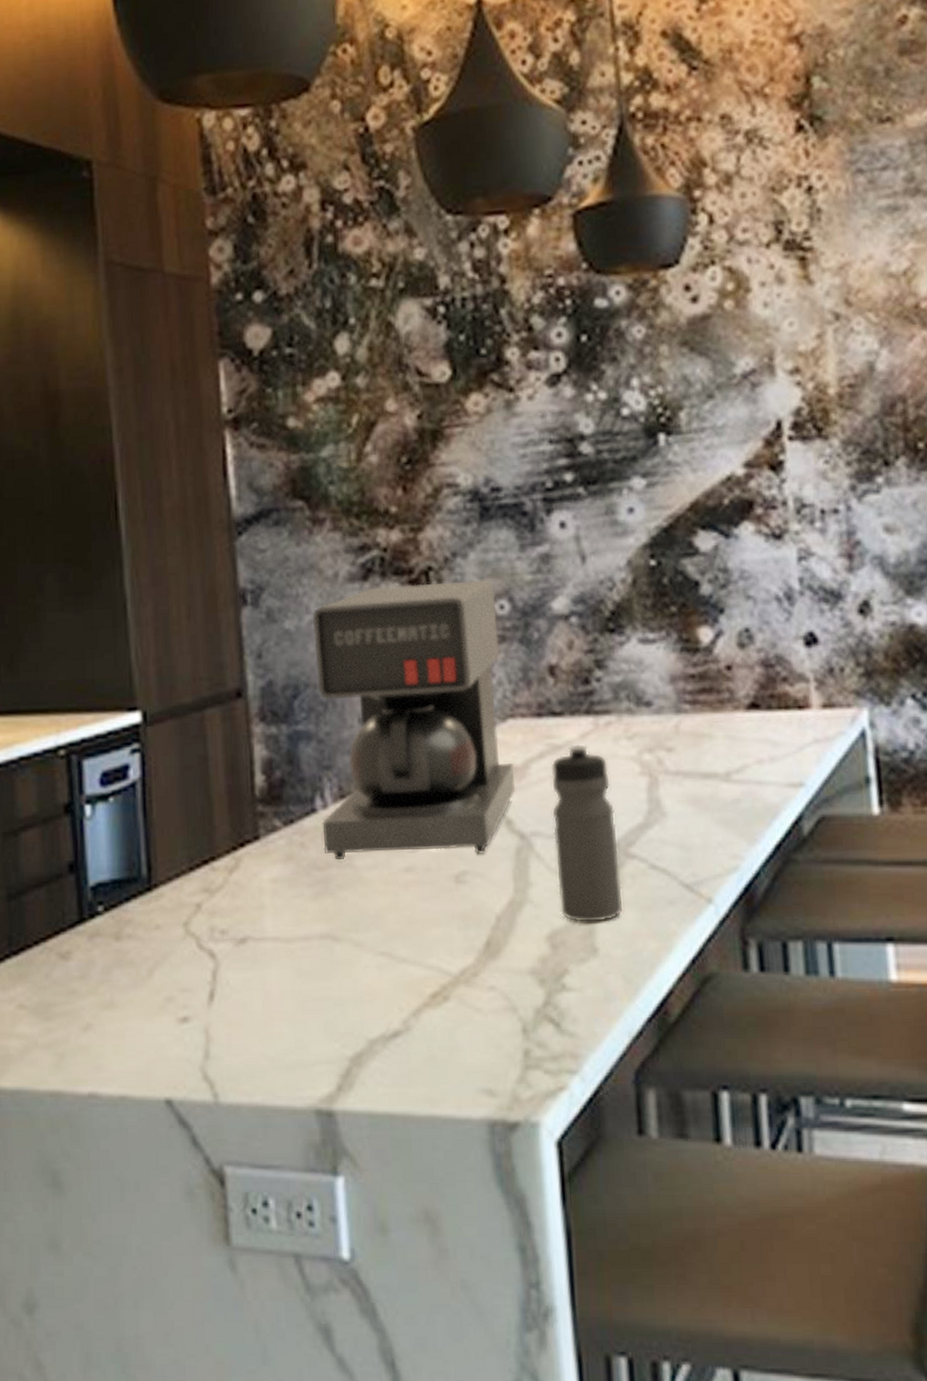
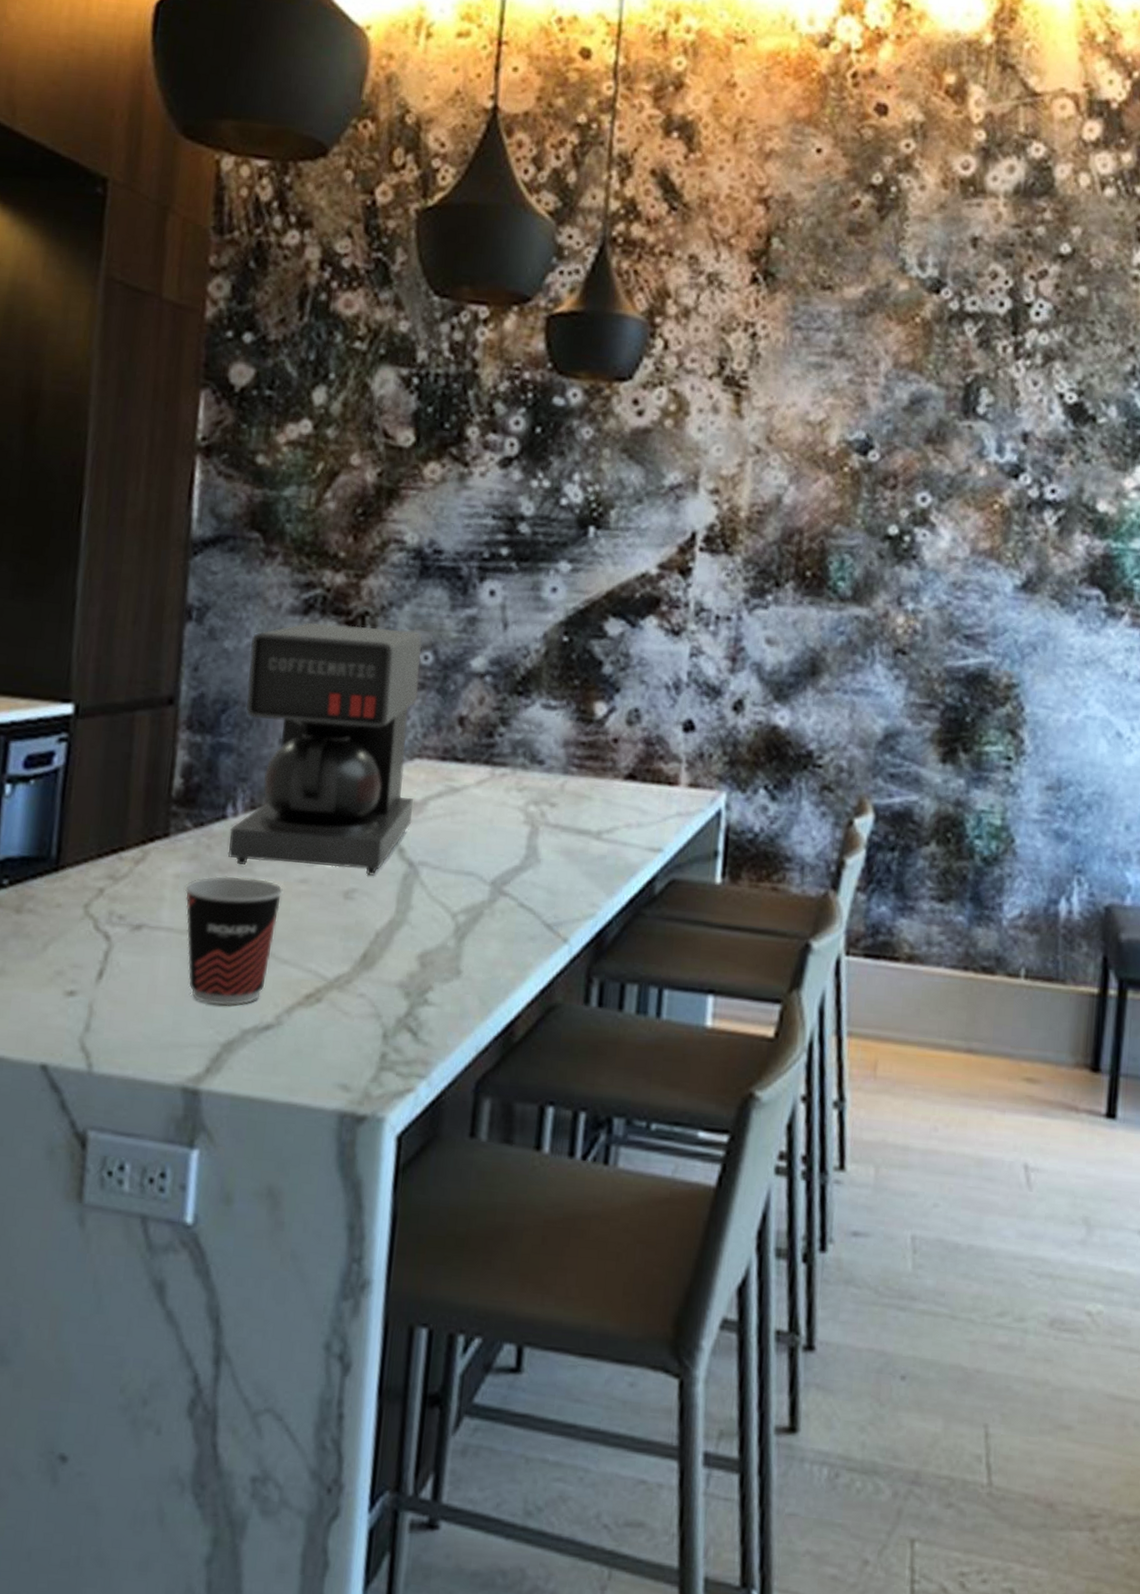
cup: none [283,873,390,1016] -> present [183,876,284,1006]
water bottle: present [551,744,623,922] -> none [434,789,497,948]

